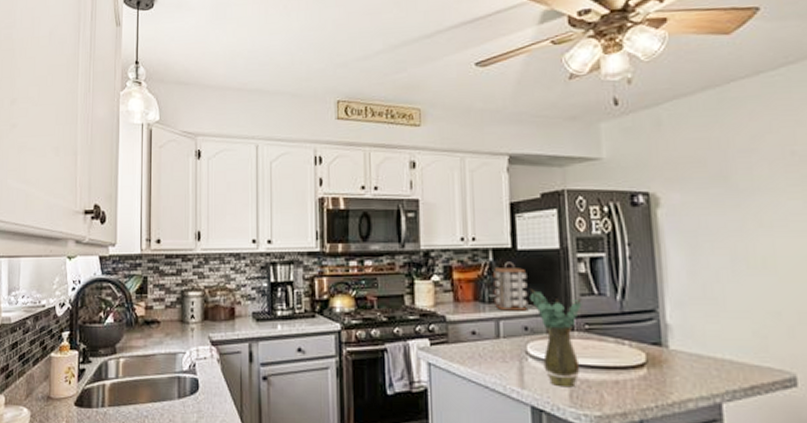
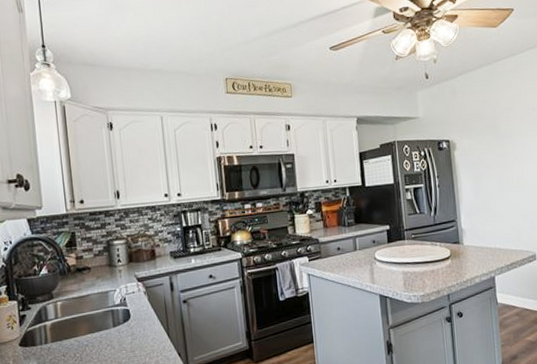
spice rack: present [492,261,529,311] -> none [349,195,375,231]
vase: present [529,288,582,388] -> none [375,213,410,279]

